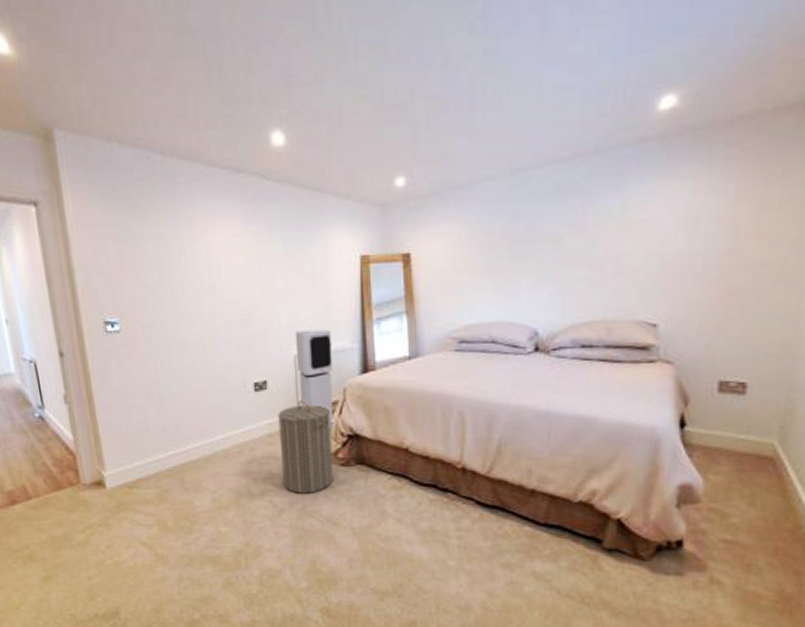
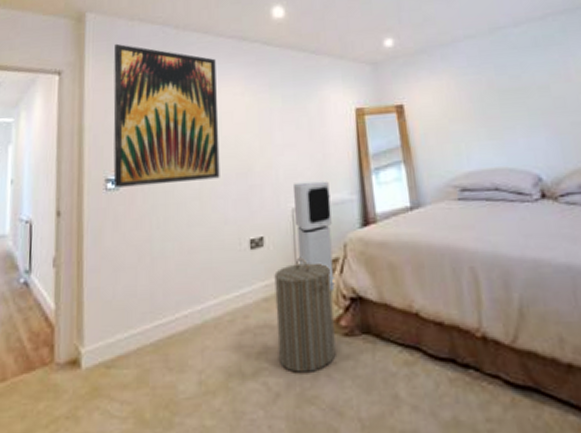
wall art: none [93,170,222,330] -> present [113,43,220,188]

